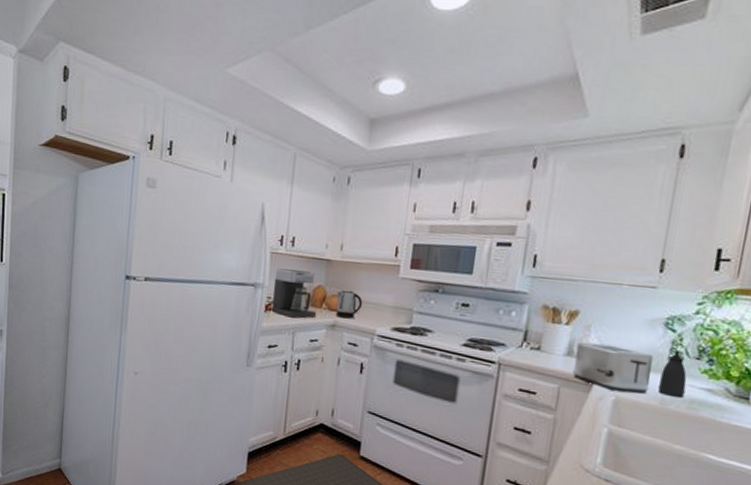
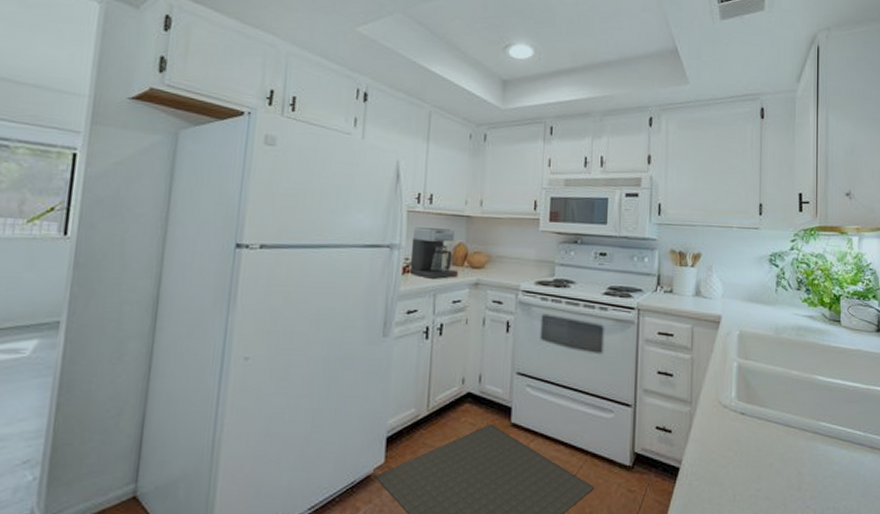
kettle: present [335,289,363,319] -> none [478,246,506,276]
toaster: present [572,341,653,395] -> none [702,282,765,327]
soap dispenser: present [658,349,687,399] -> none [772,282,793,327]

